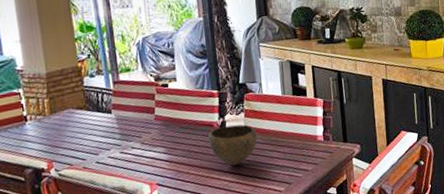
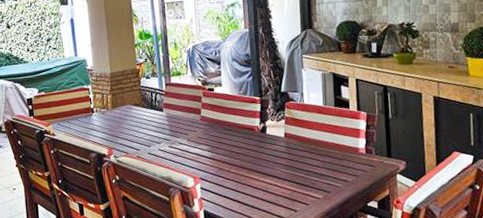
bowl: present [207,124,258,166] -> none [248,130,297,169]

